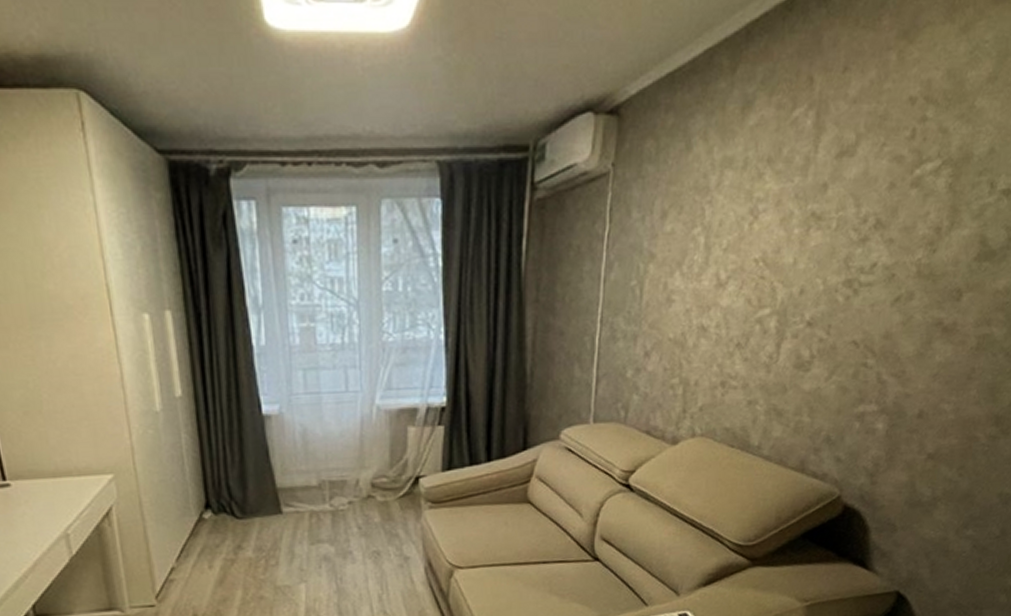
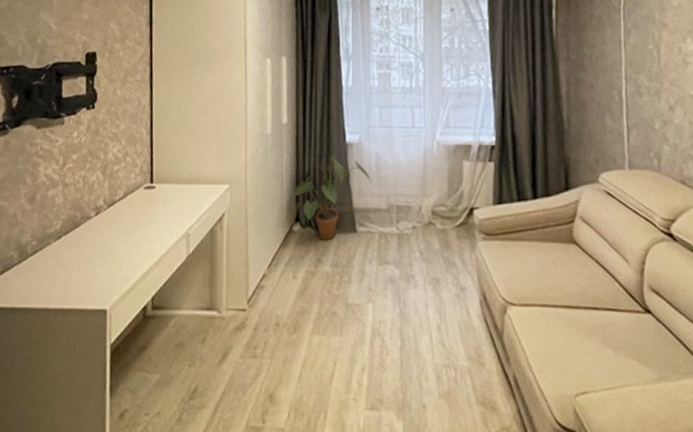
house plant: none [196,429,299,525] -> present [290,154,373,240]

